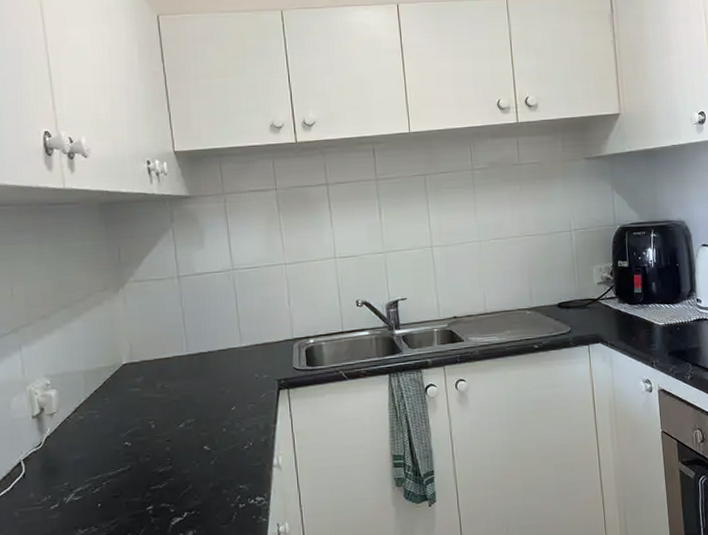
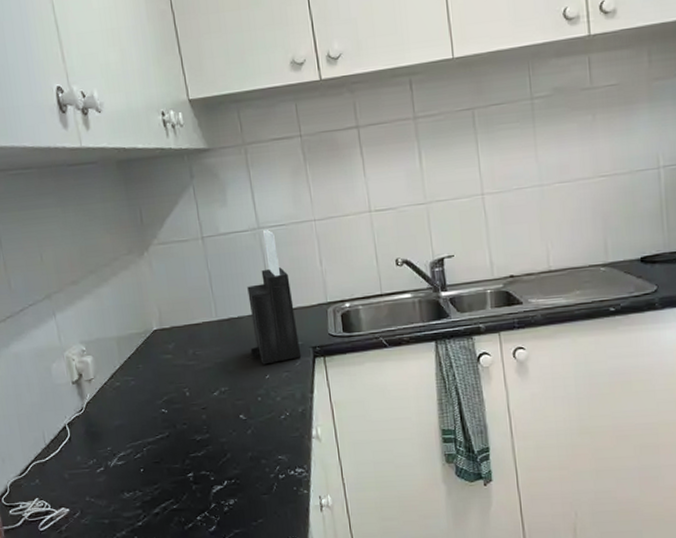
knife block: none [218,271,267,397] -> present [247,230,302,365]

